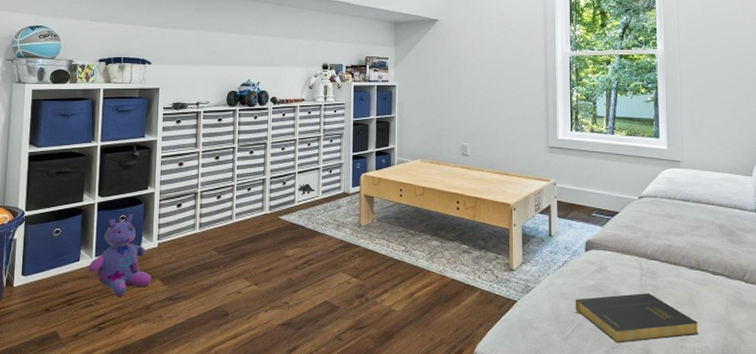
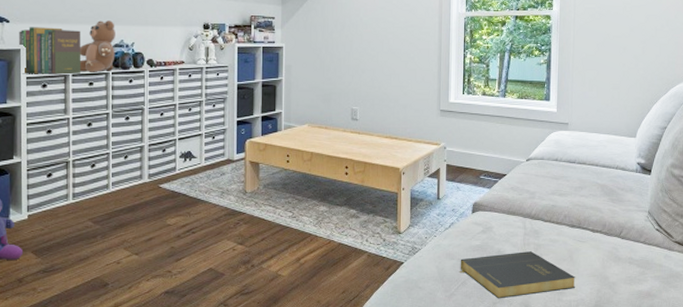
books: none [158,68,213,111] -> present [19,27,82,75]
teddy bear: none [211,62,243,110] -> present [80,20,115,74]

